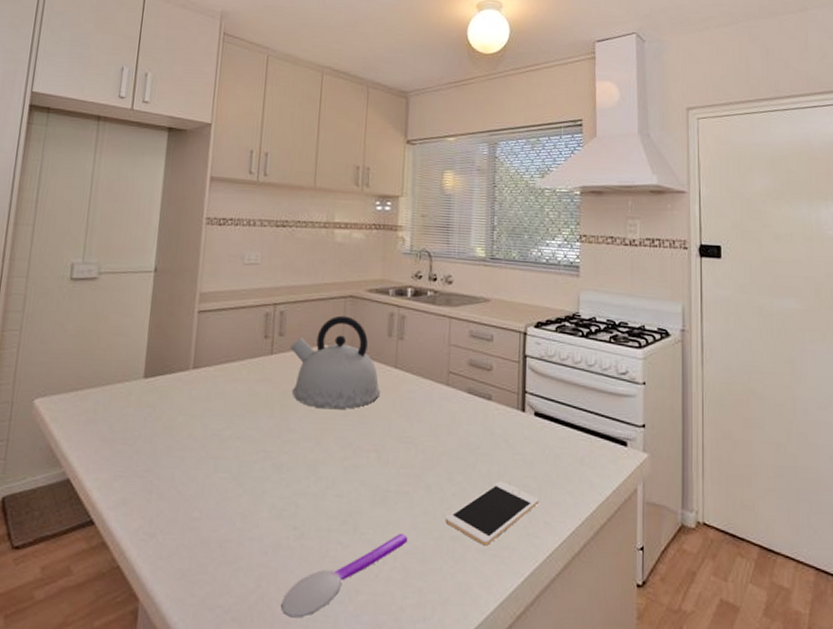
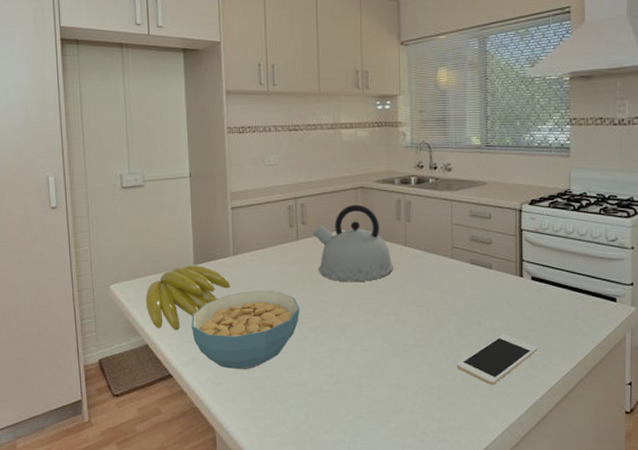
banana: none [75,378,185,462] -> present [145,265,231,330]
cereal bowl: none [128,413,265,518] -> present [191,290,300,370]
spoon: present [281,534,408,618] -> none [327,378,427,441]

